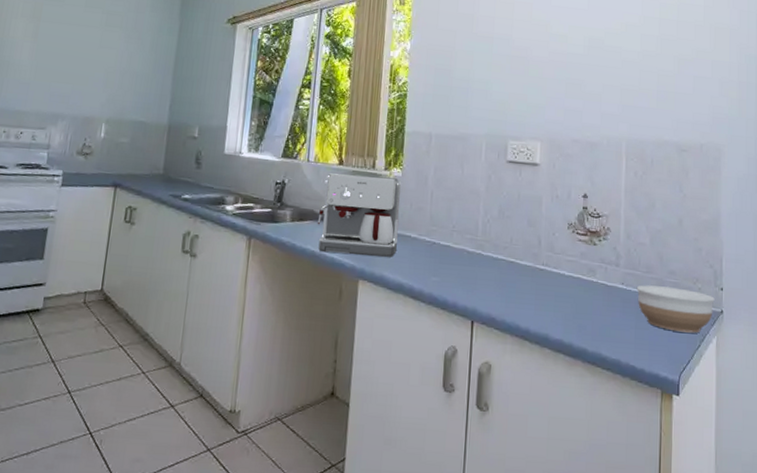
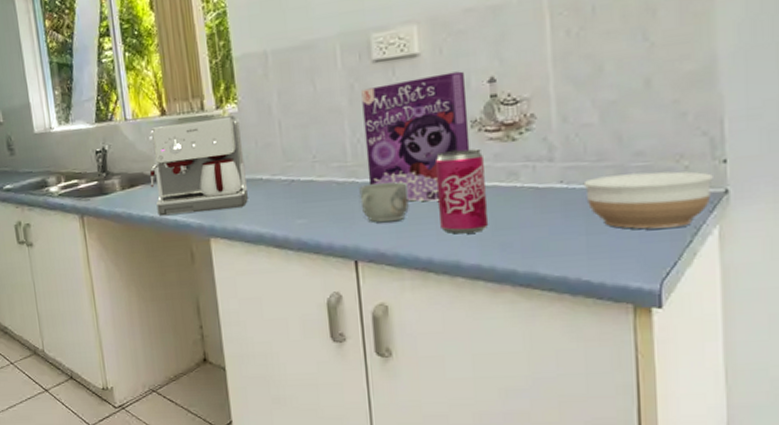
mug: none [483,258,519,293] -> present [359,181,409,223]
cereal box: none [491,181,568,282] -> present [361,71,470,202]
beverage can: none [538,243,573,313] -> present [434,148,489,234]

